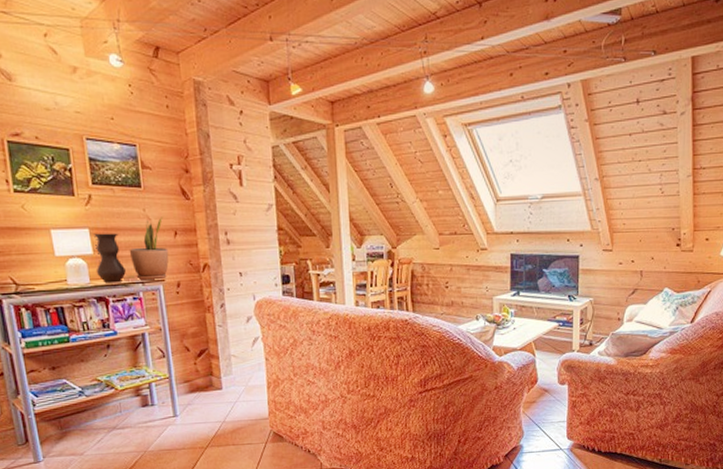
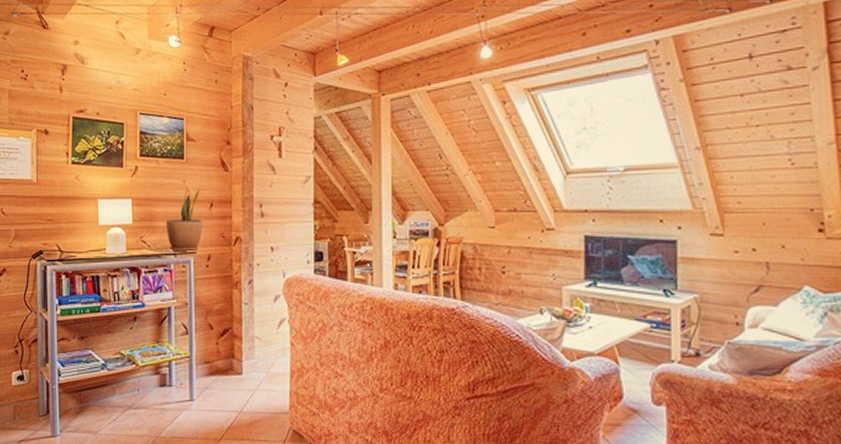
vase: present [92,233,126,284] -> none [134,203,160,254]

